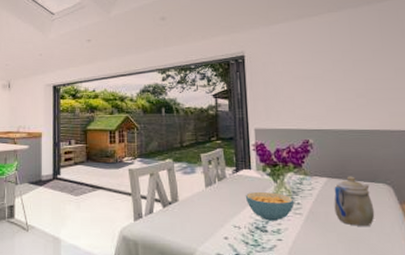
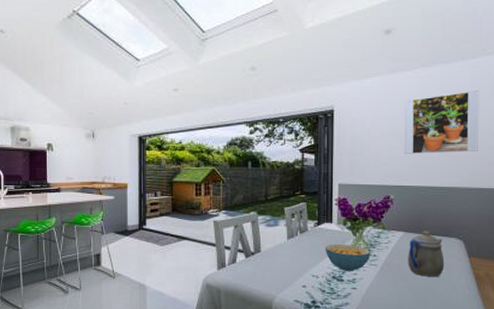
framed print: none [314,33,396,97] -> present [404,91,479,154]

